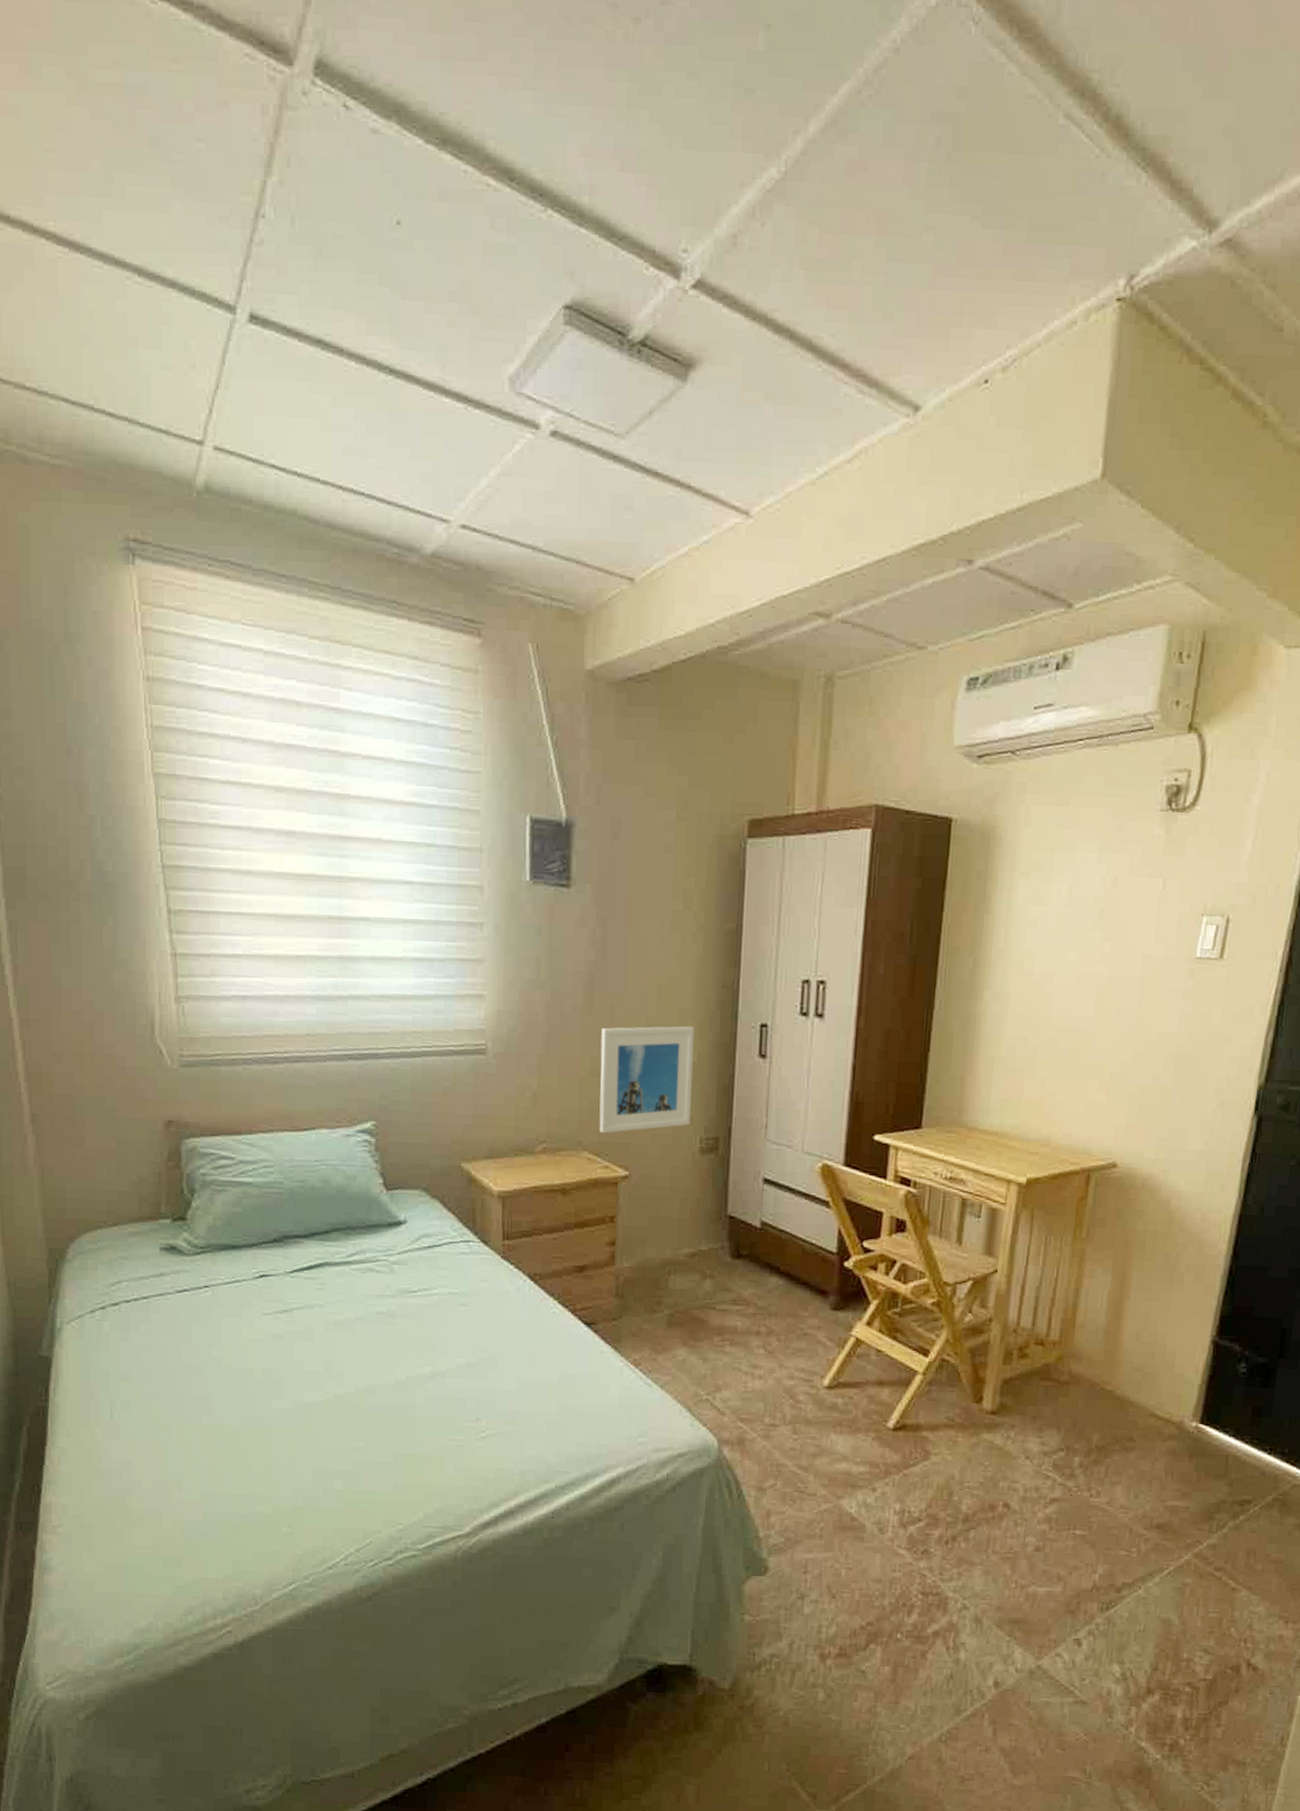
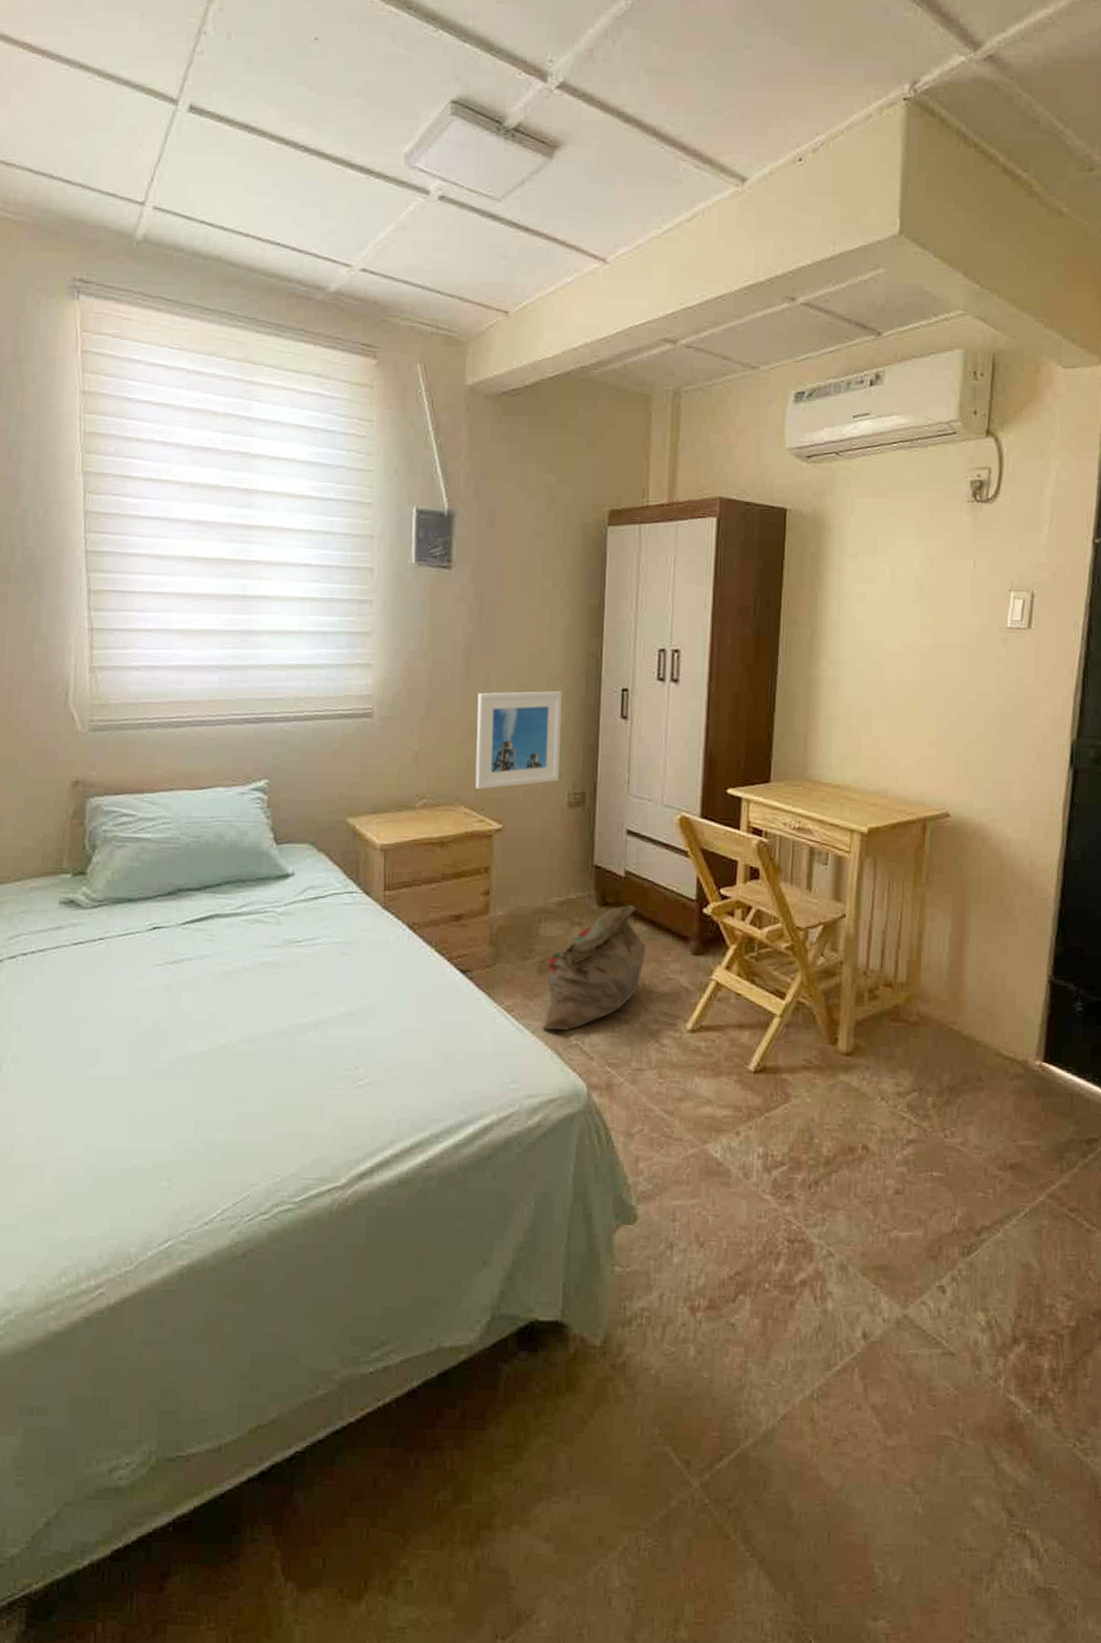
bag: none [671,1257,782,1386] -> present [542,905,646,1031]

